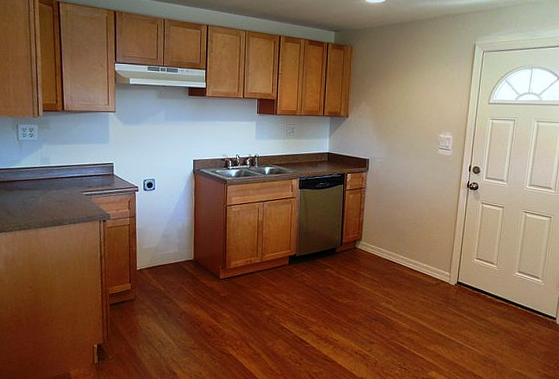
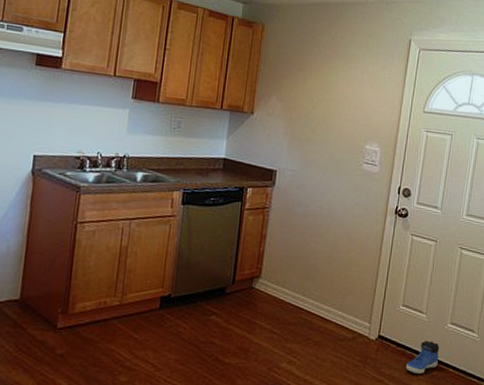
sneaker: none [480,285,509,311] -> present [405,340,440,374]

